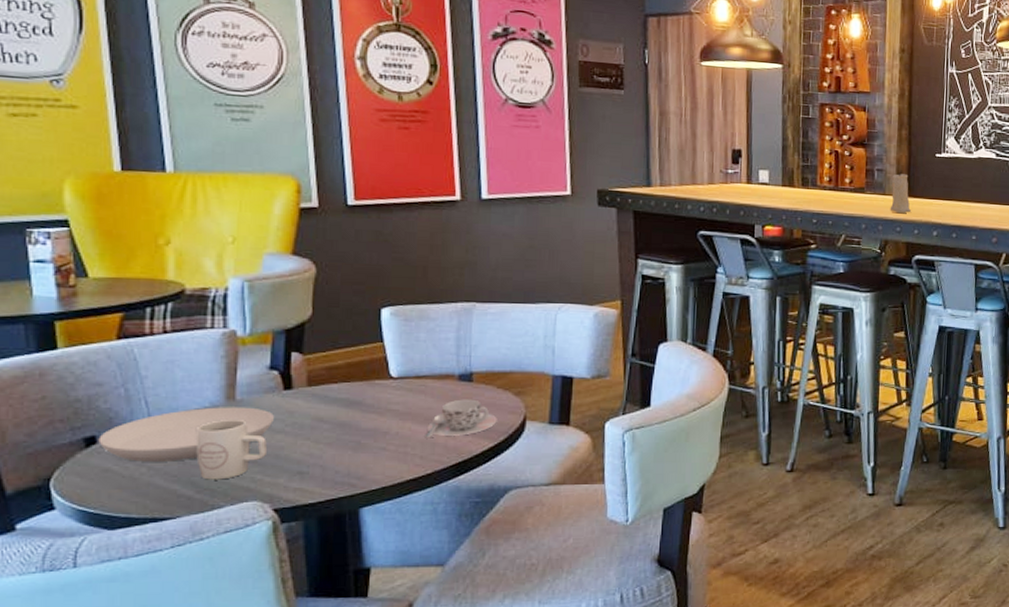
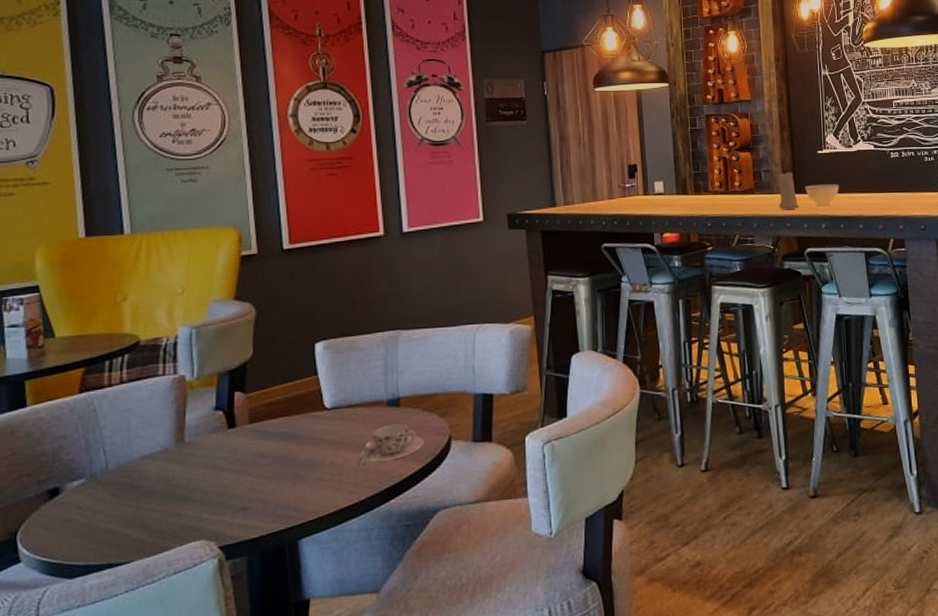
saucer: present [98,407,274,462] -> none [61,448,219,510]
mug: present [195,418,268,480] -> none [148,460,214,523]
bowl: none [919,189,956,214] -> present [805,184,840,207]

